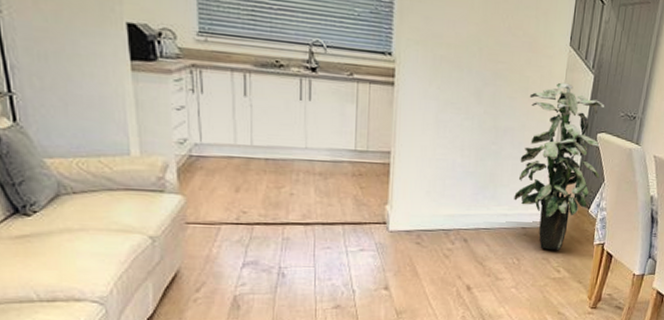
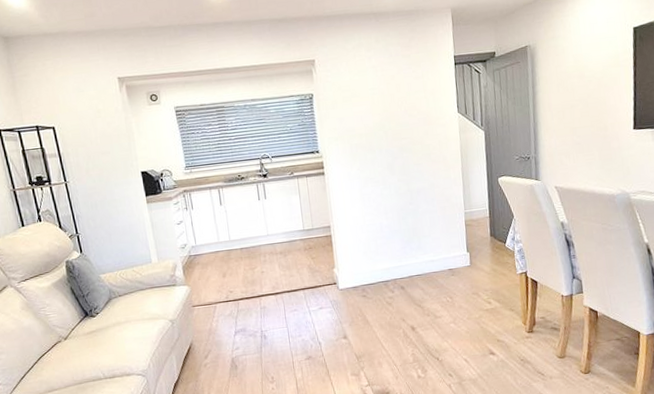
indoor plant: present [514,82,604,250] -> none [432,142,509,285]

